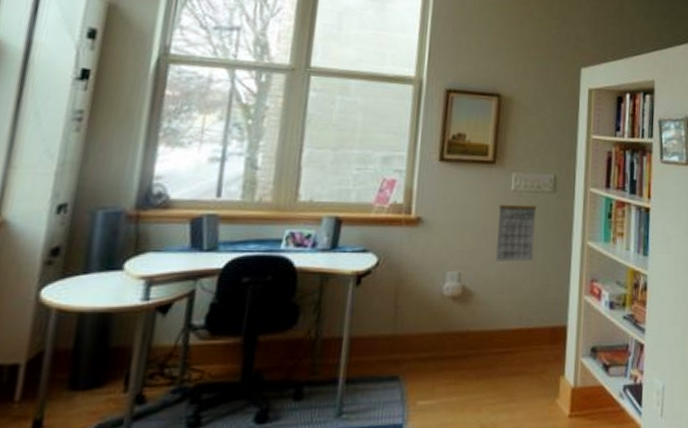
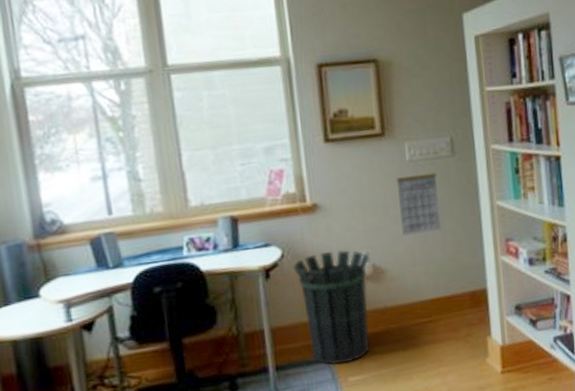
waste bin: none [385,266,460,386] -> present [292,249,370,365]

